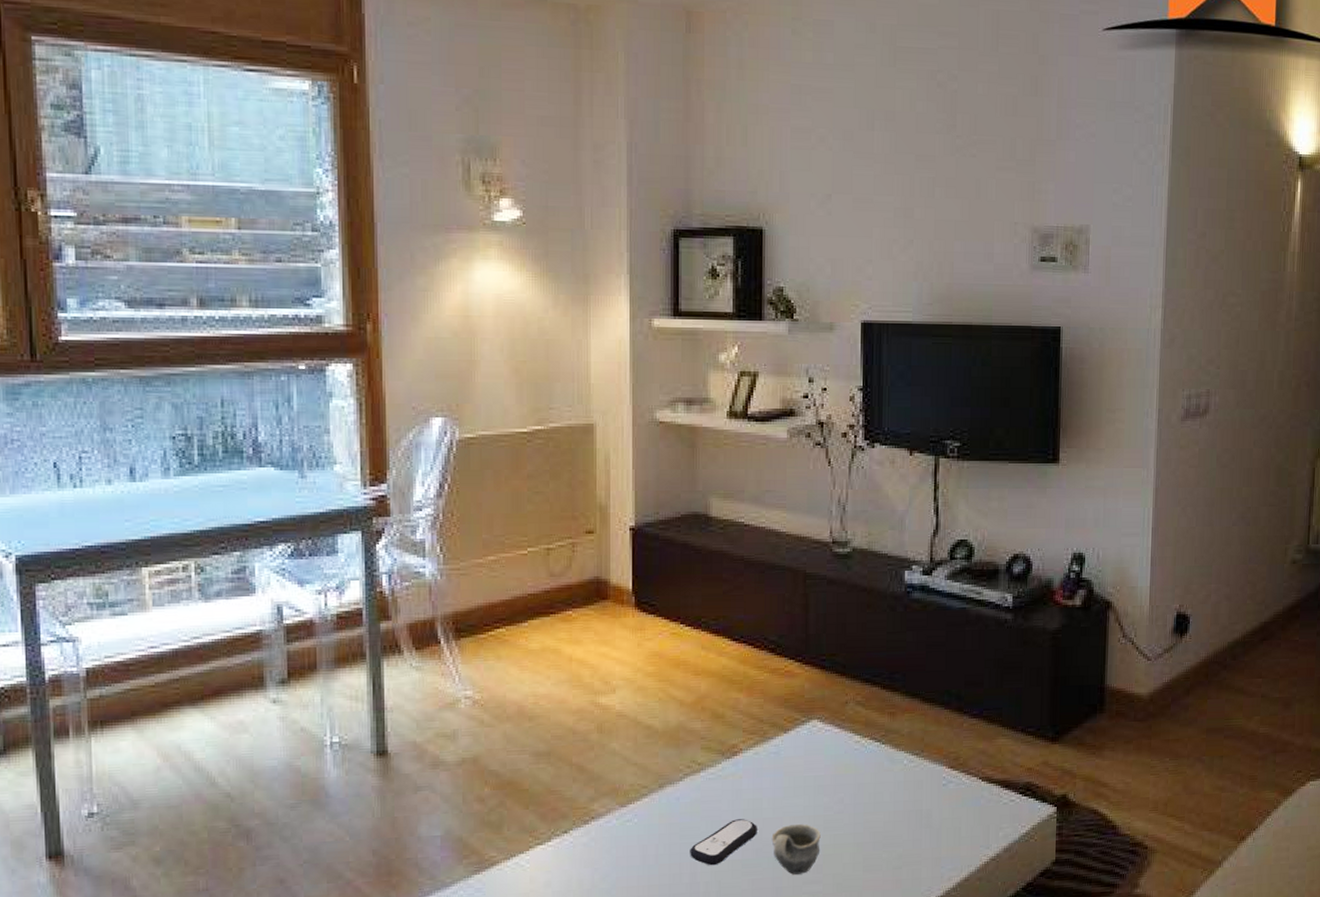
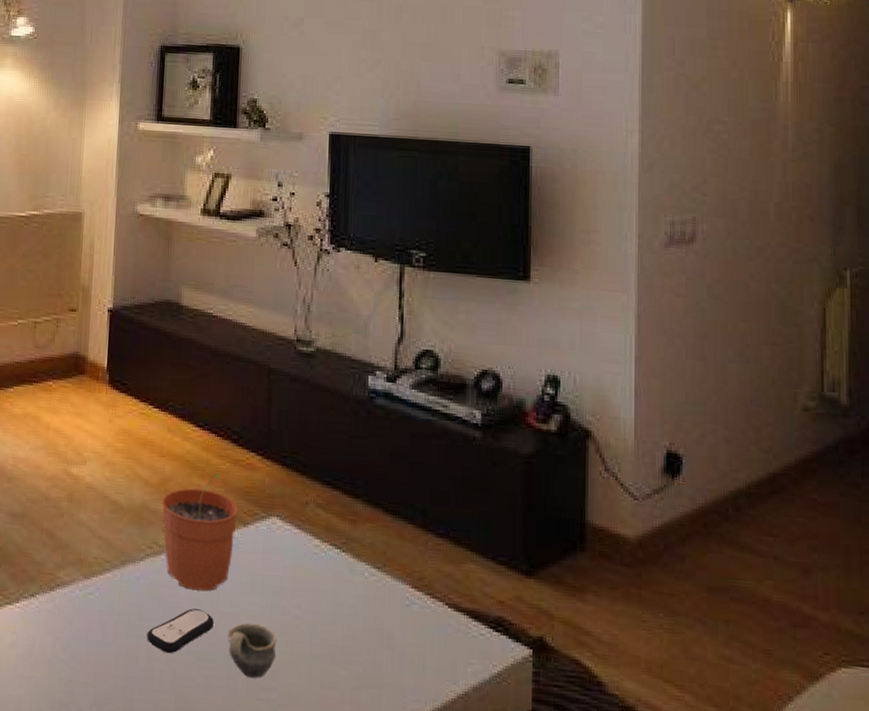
plant pot: none [698,684,778,802] -> present [161,473,238,591]

